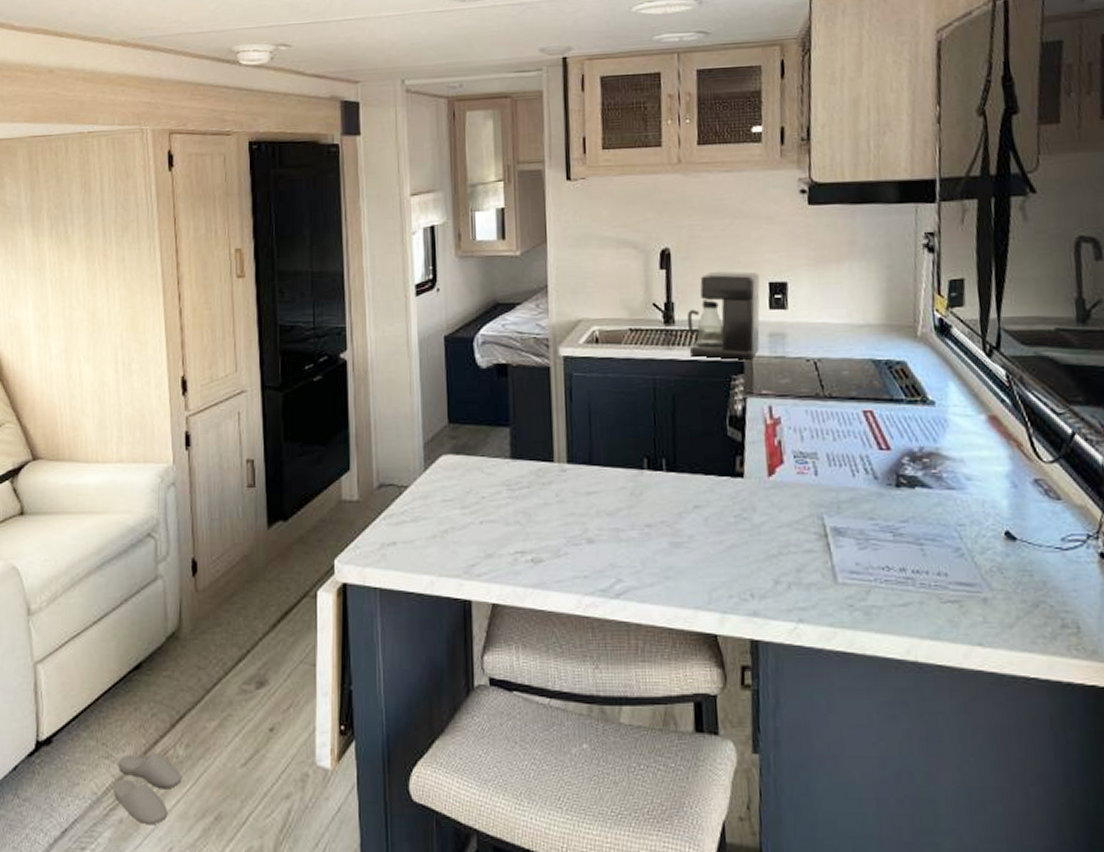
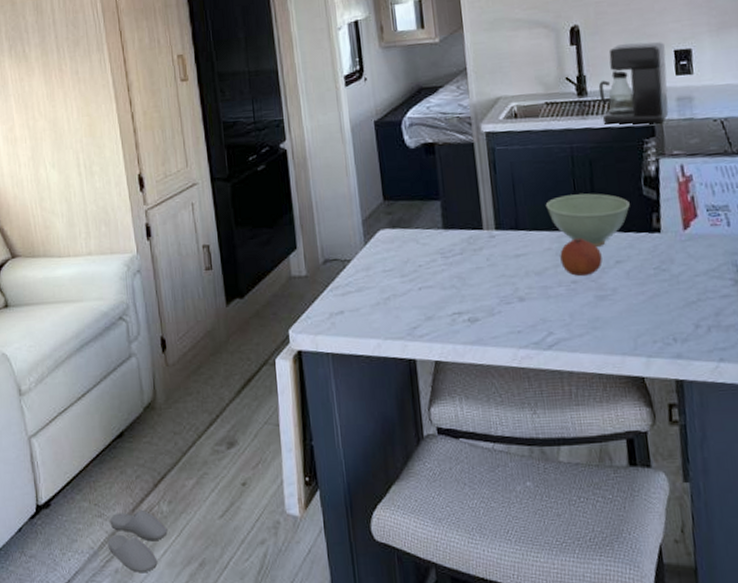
bowl: none [622,430,713,488] -> present [545,193,630,247]
fruit: none [635,478,680,521] -> present [560,237,603,277]

